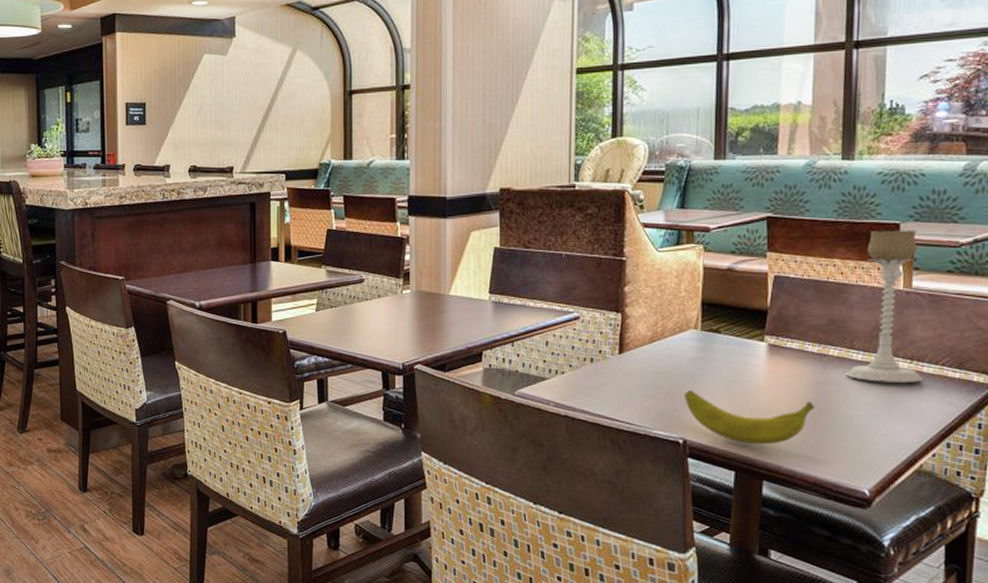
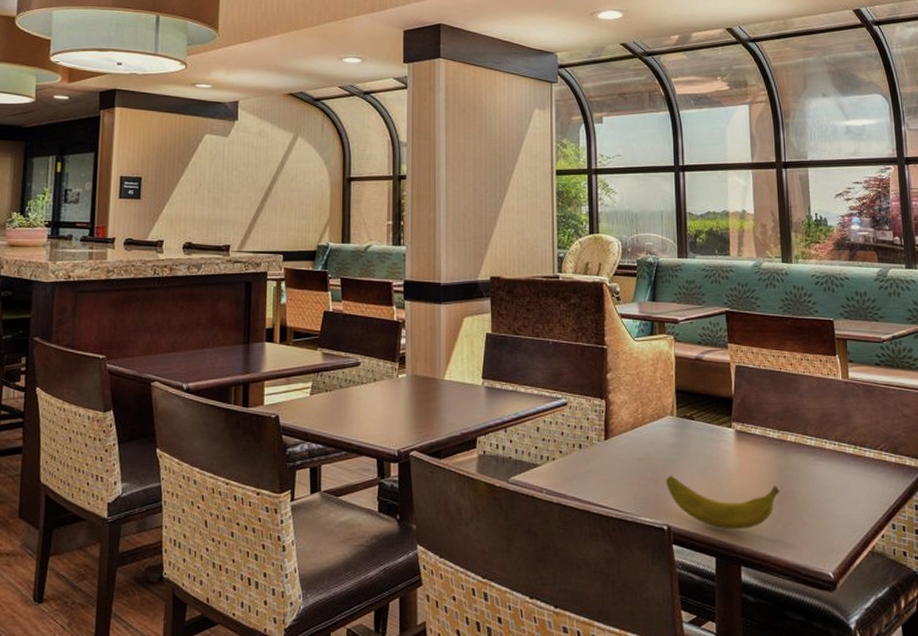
candle holder: present [845,230,922,383] -> none [802,326,865,467]

